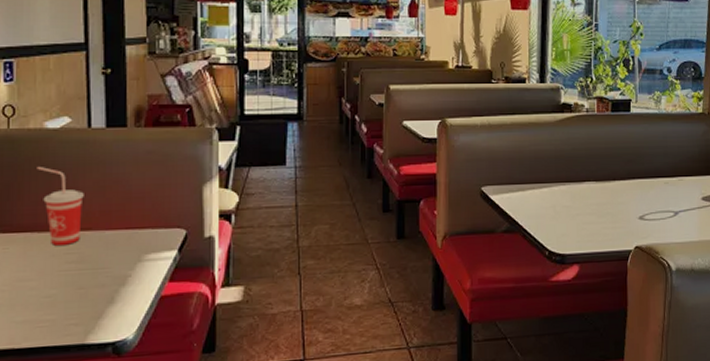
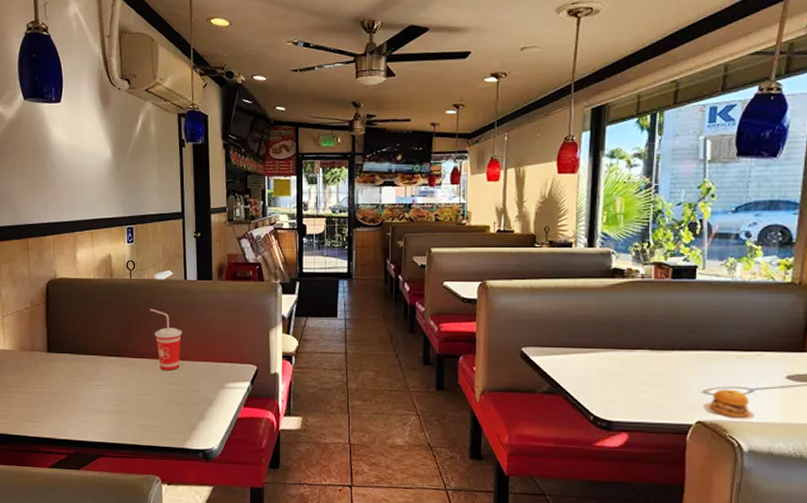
hamburger: none [640,213,680,242] -> present [703,389,755,421]

